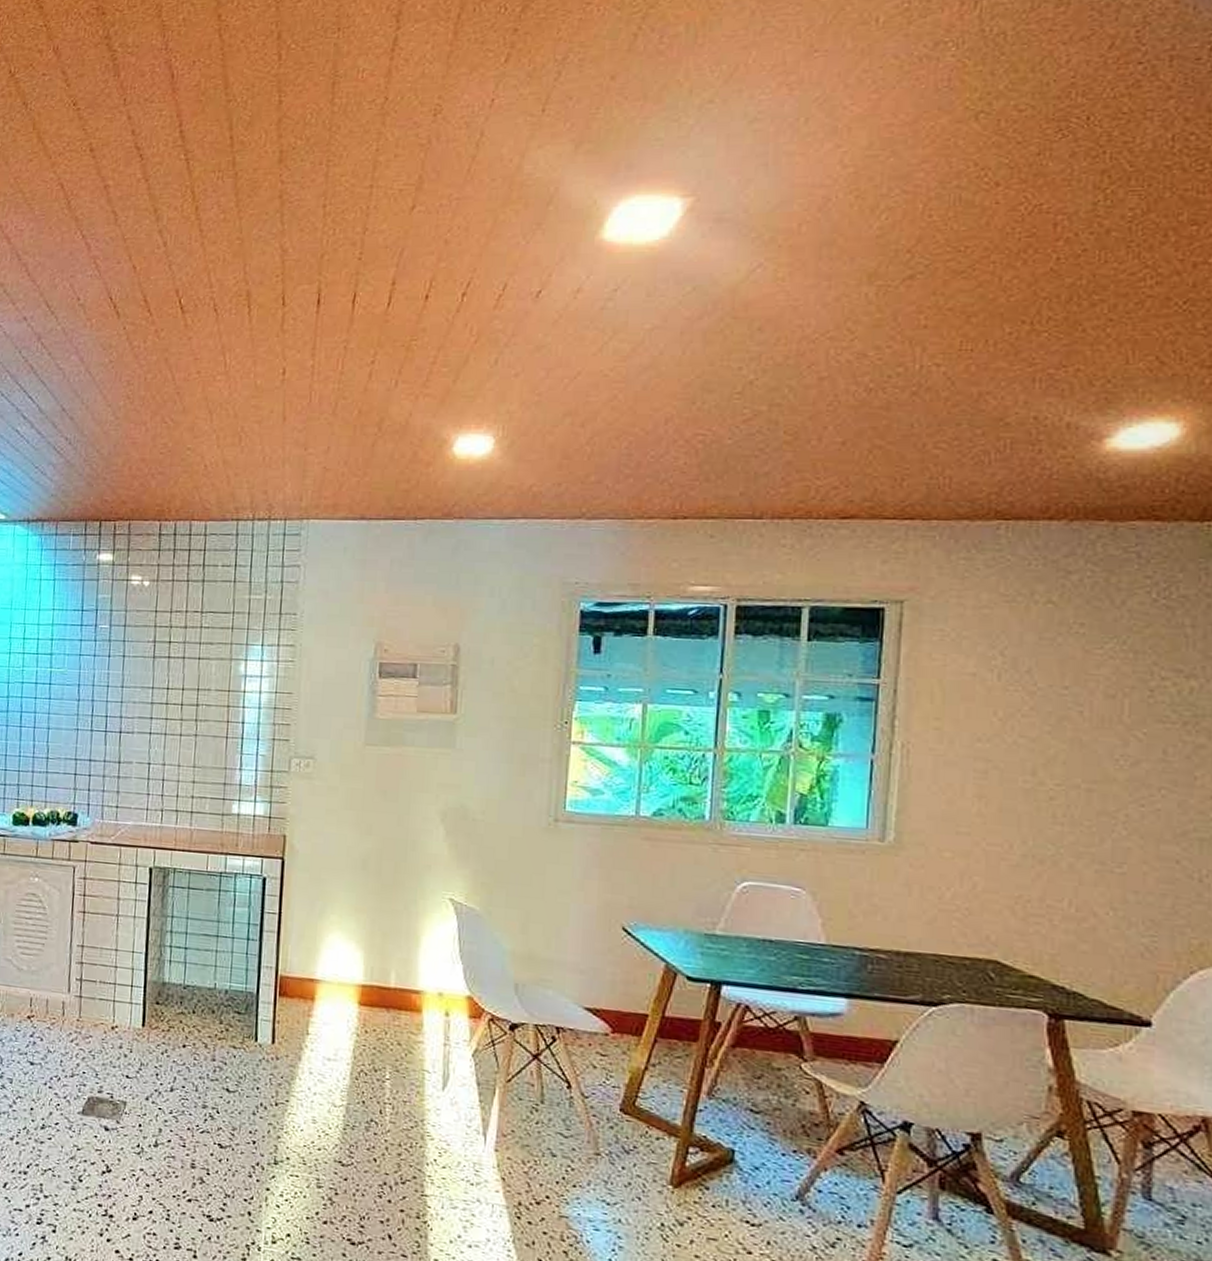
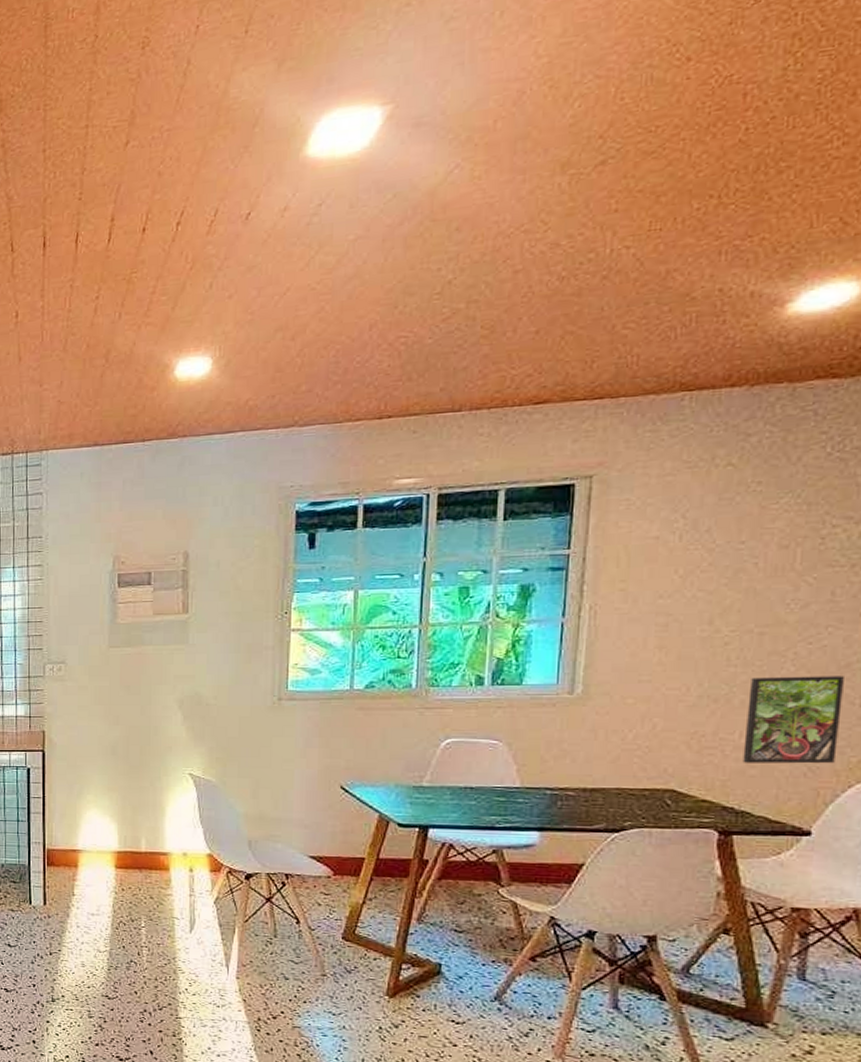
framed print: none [1073,839,1180,944] -> present [742,676,844,764]

